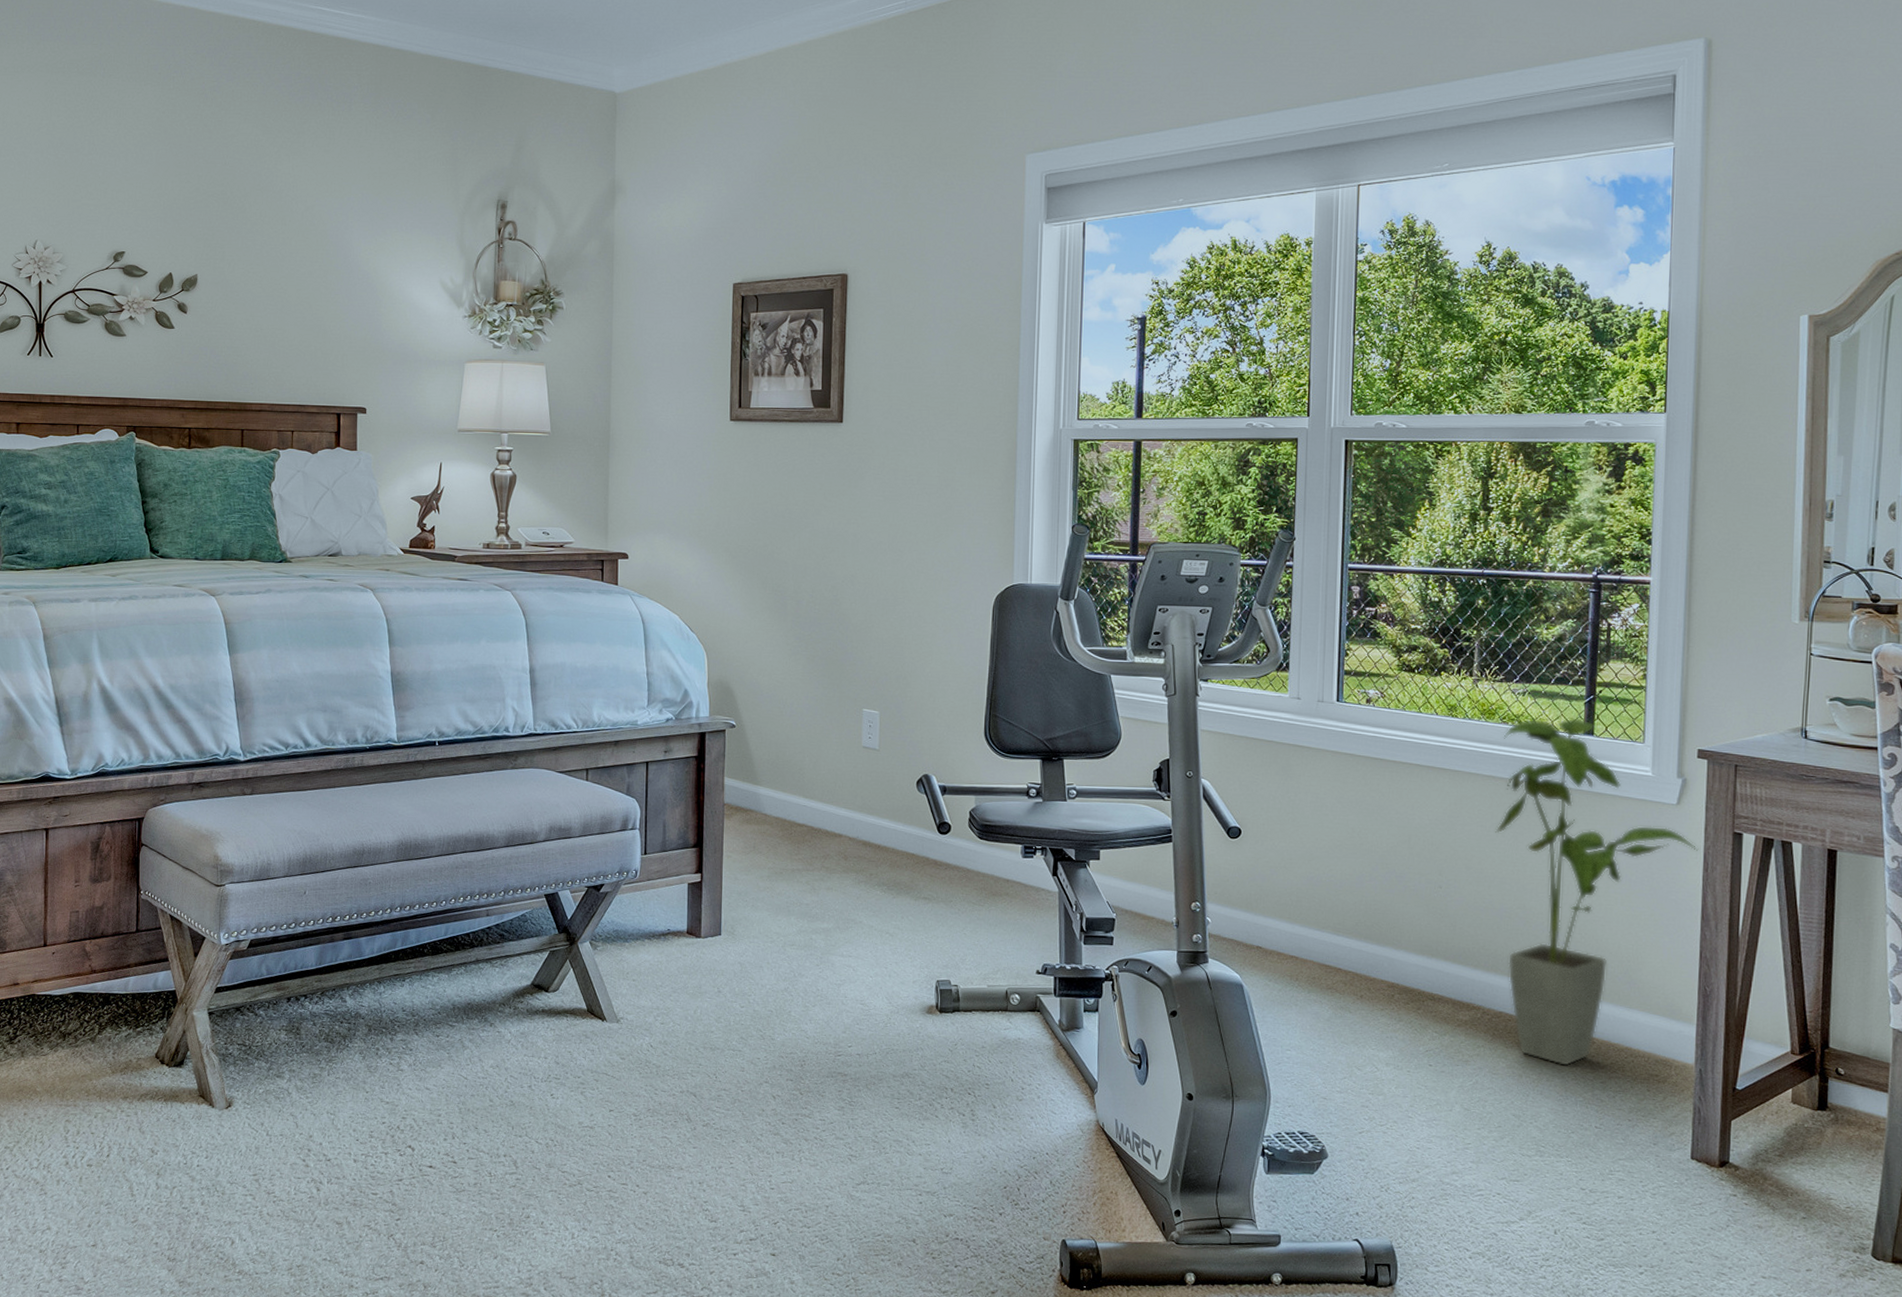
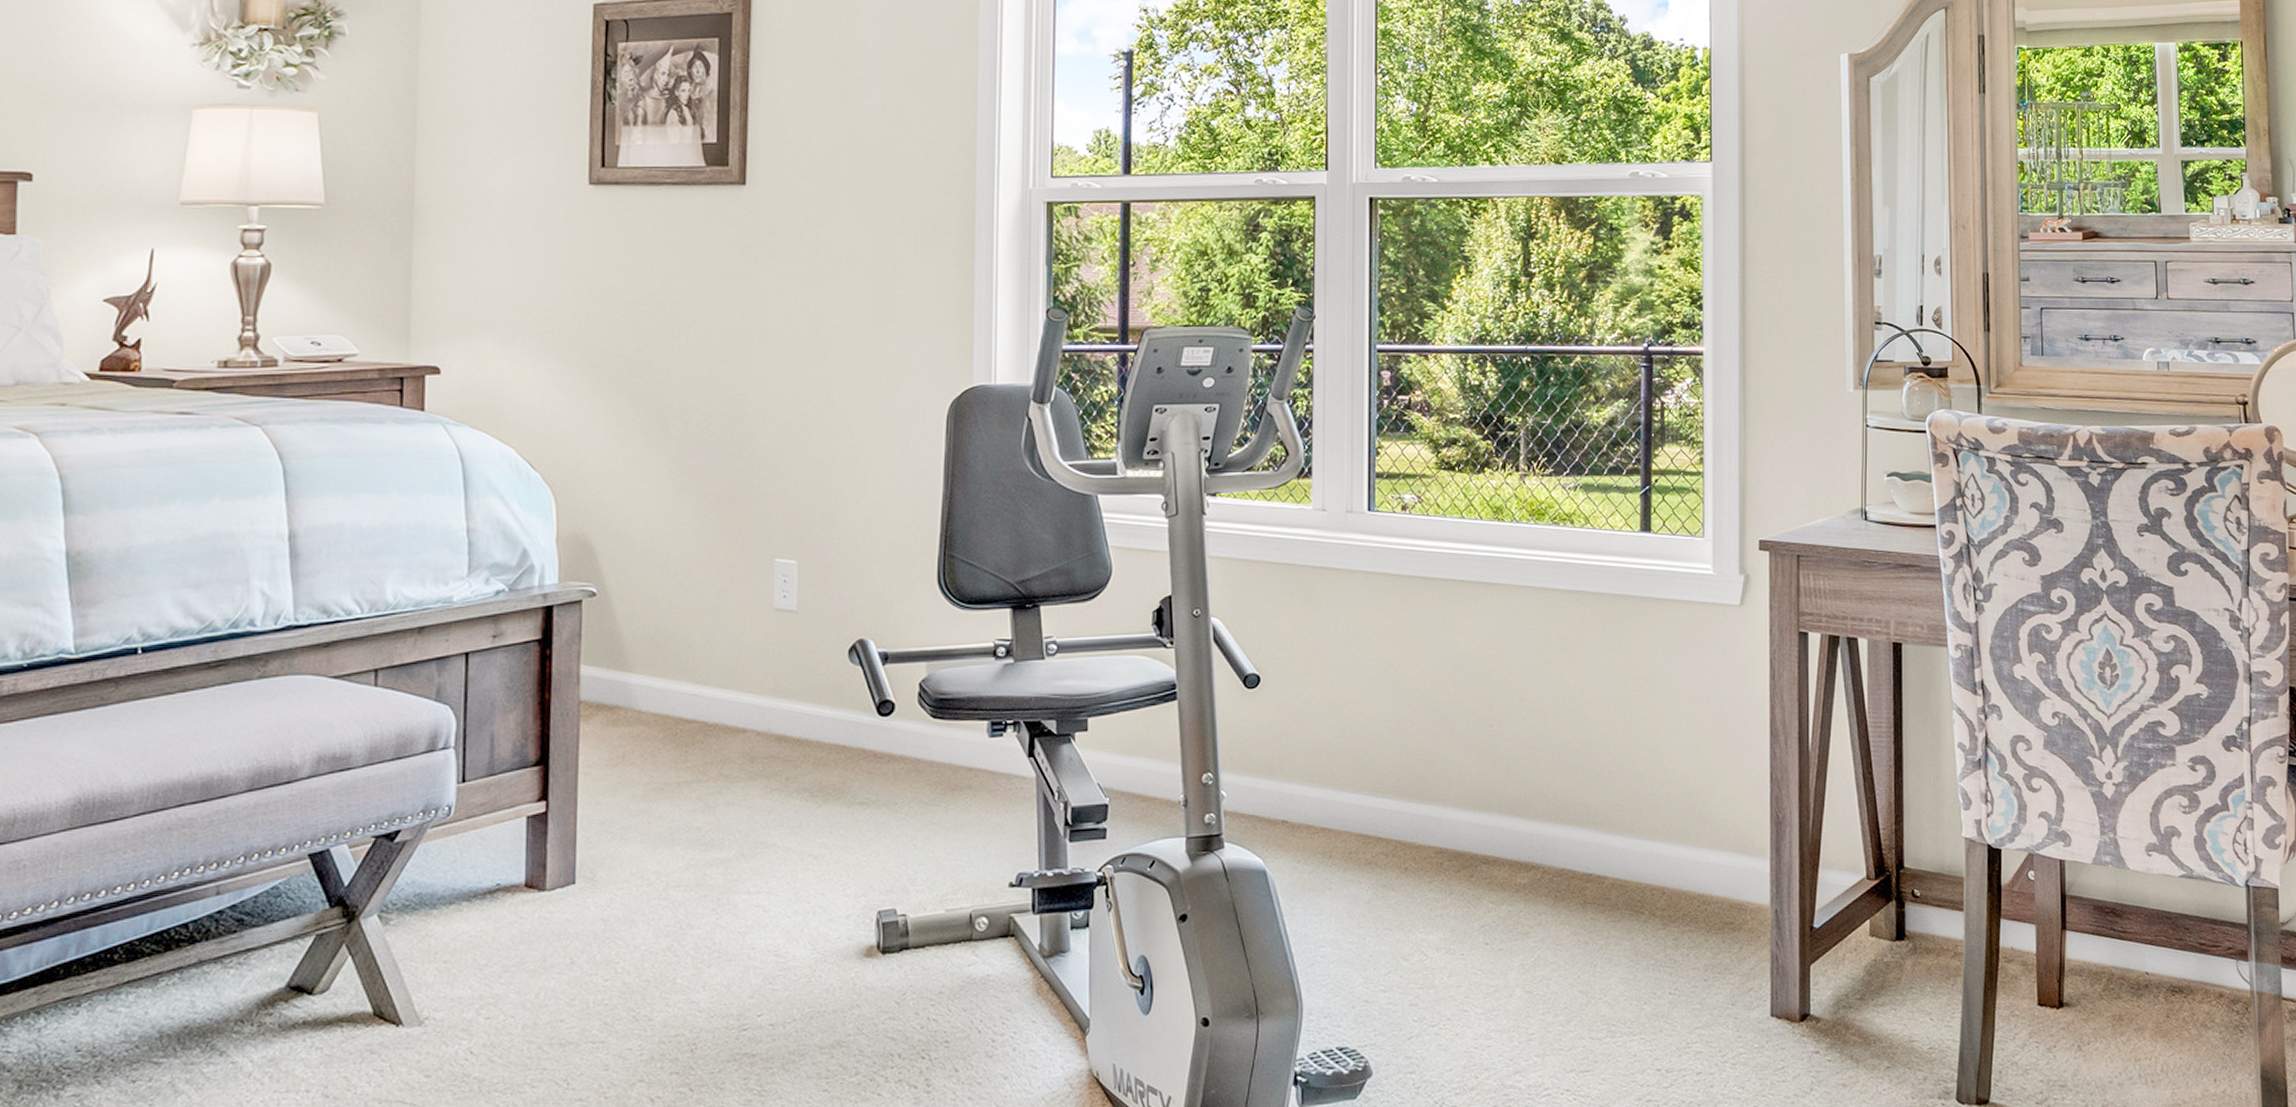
house plant: present [1495,718,1699,1067] -> none [1550,513,1765,926]

